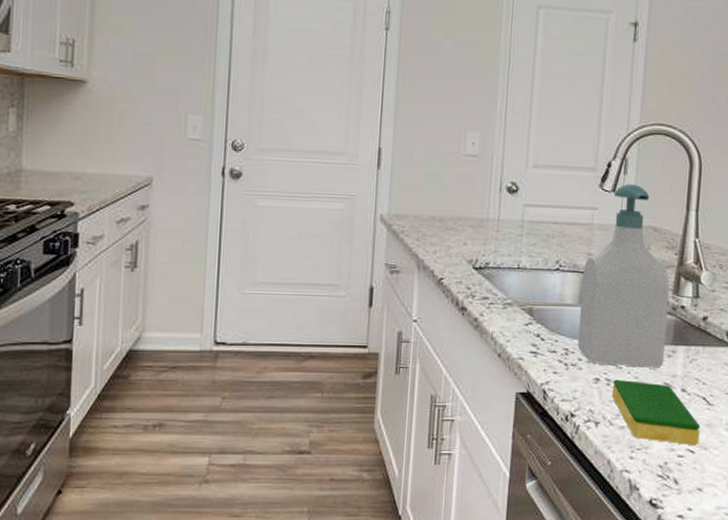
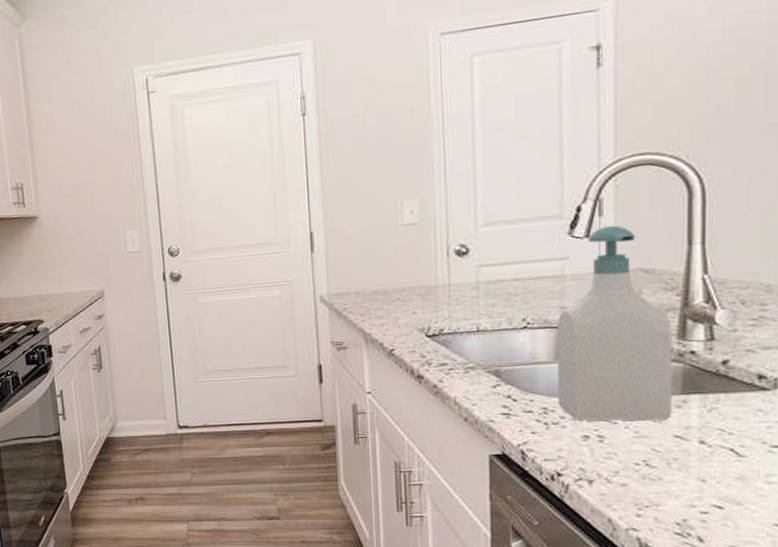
dish sponge: present [611,380,700,446] -> none [606,435,729,502]

